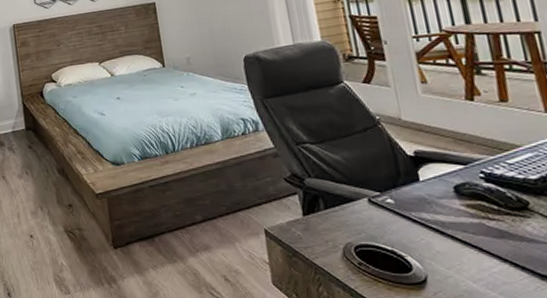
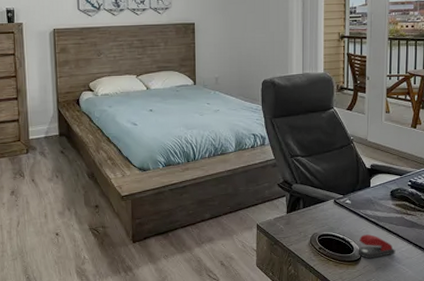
stapler: none [418,247,483,282] -> present [358,234,396,259]

